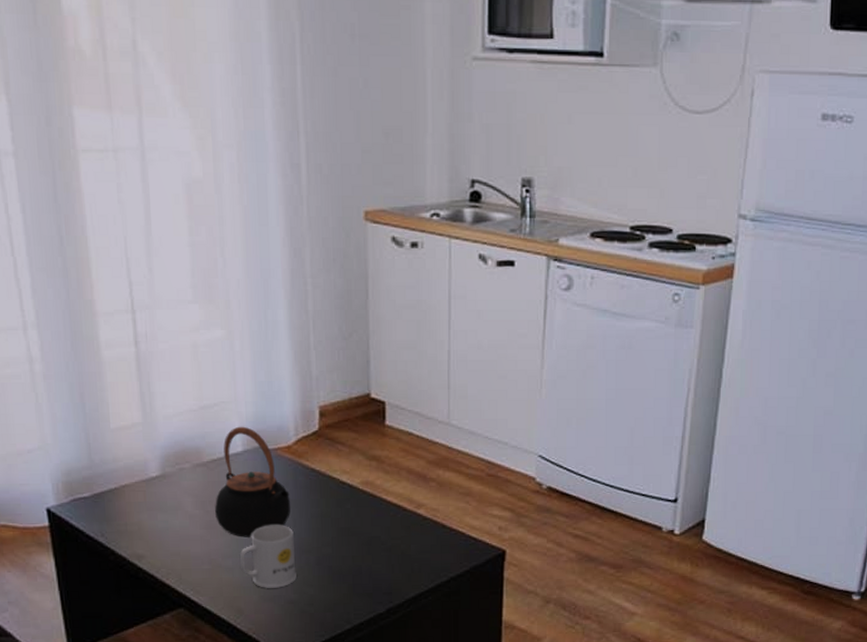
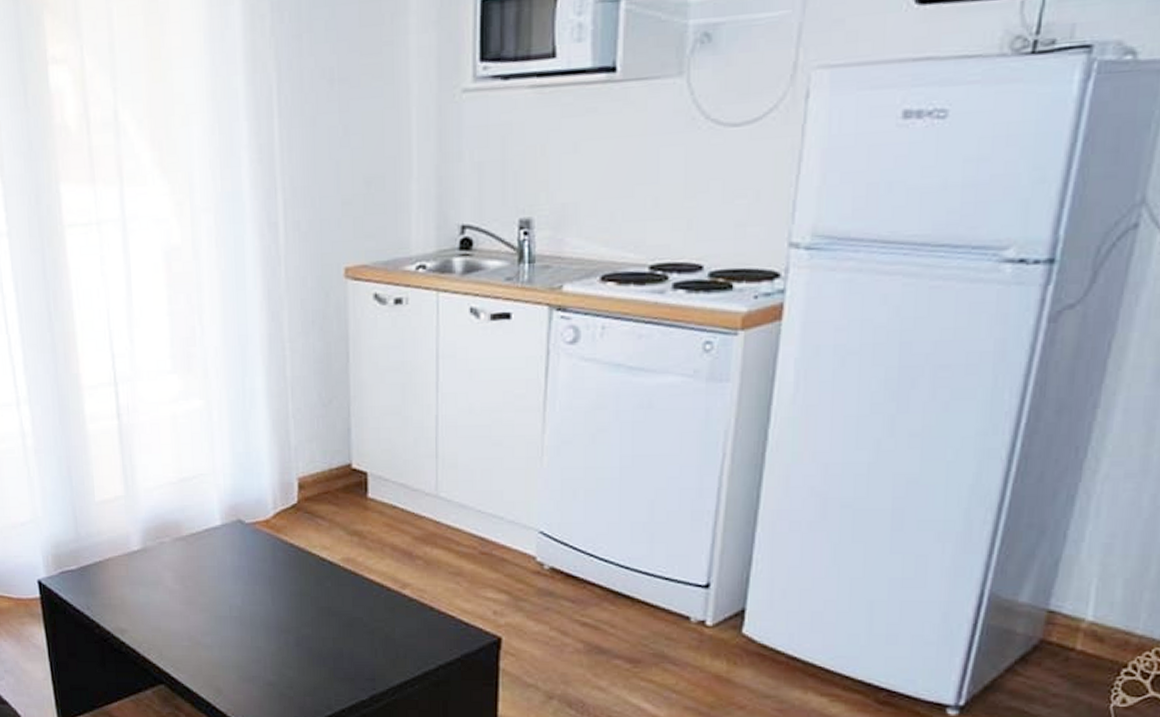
teapot: present [215,426,290,537] -> none [194,499,269,615]
mug: present [239,525,298,588] -> none [218,602,277,668]

